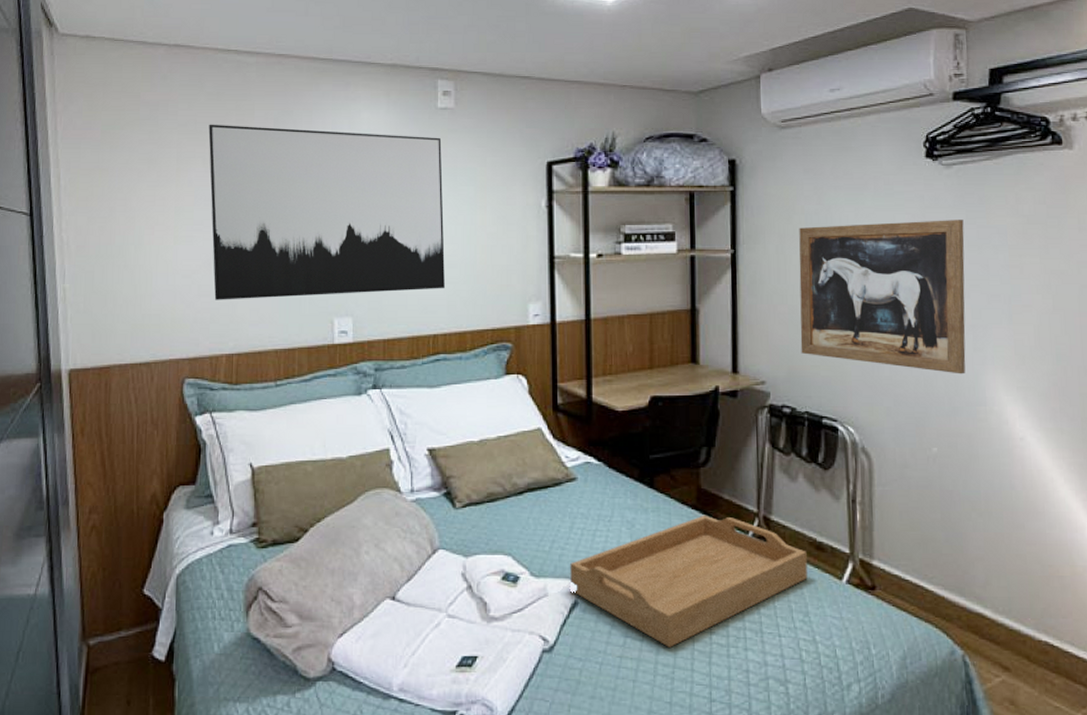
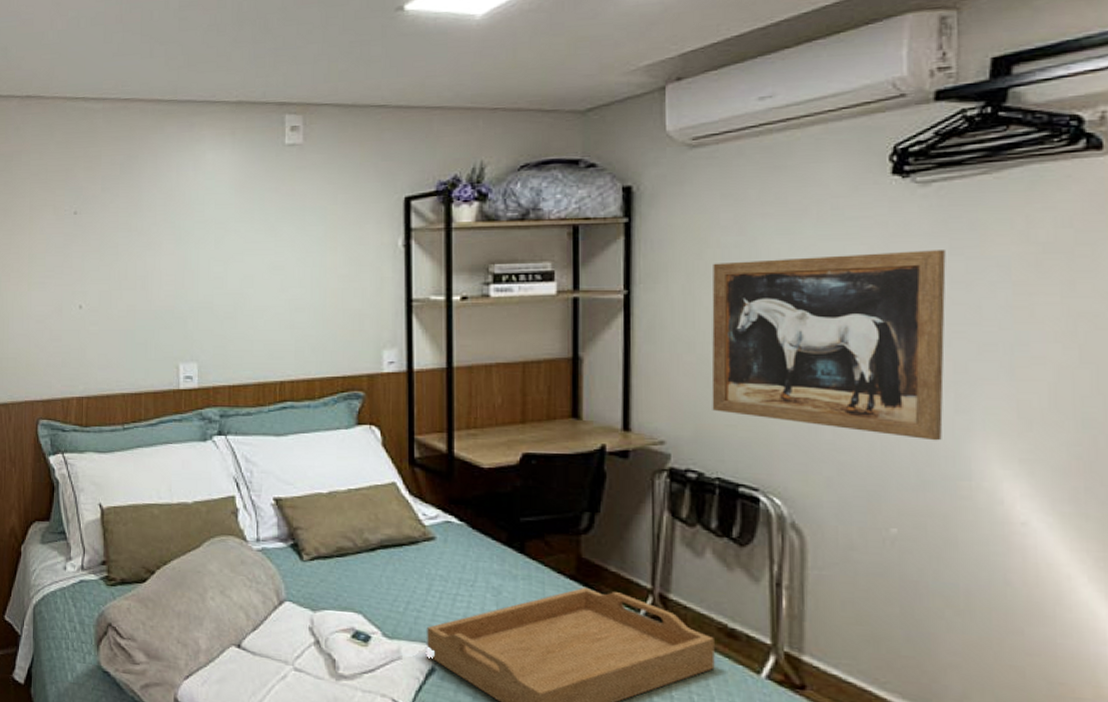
wall art: present [208,124,445,300] -> none [58,172,292,345]

